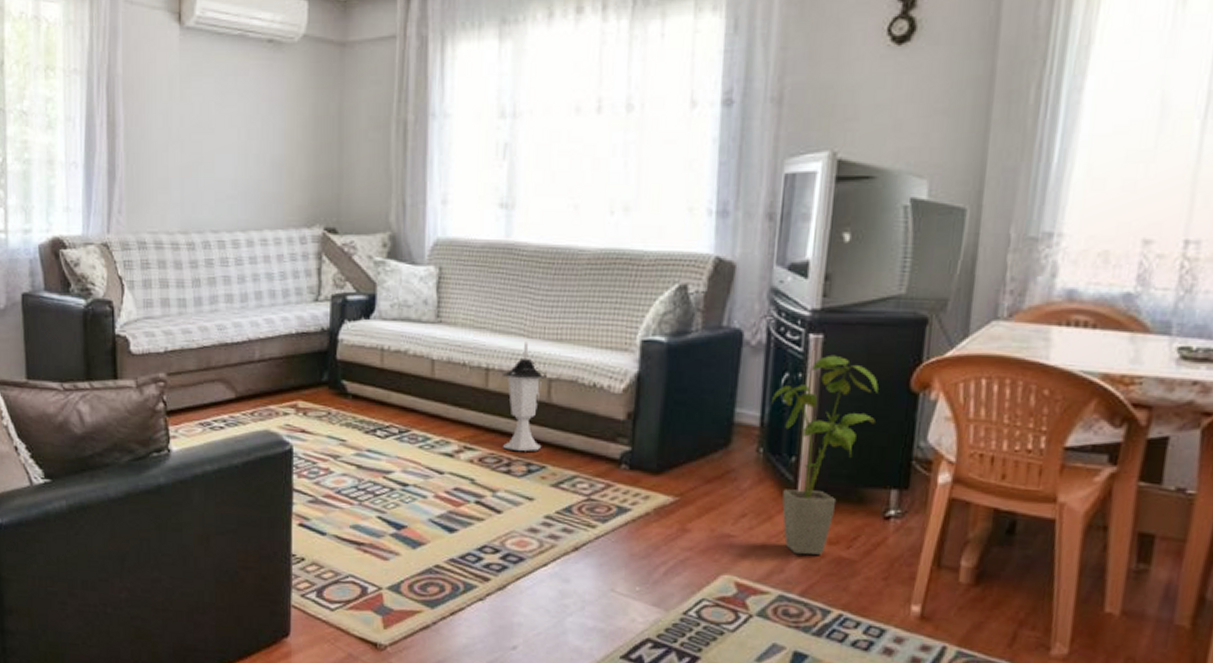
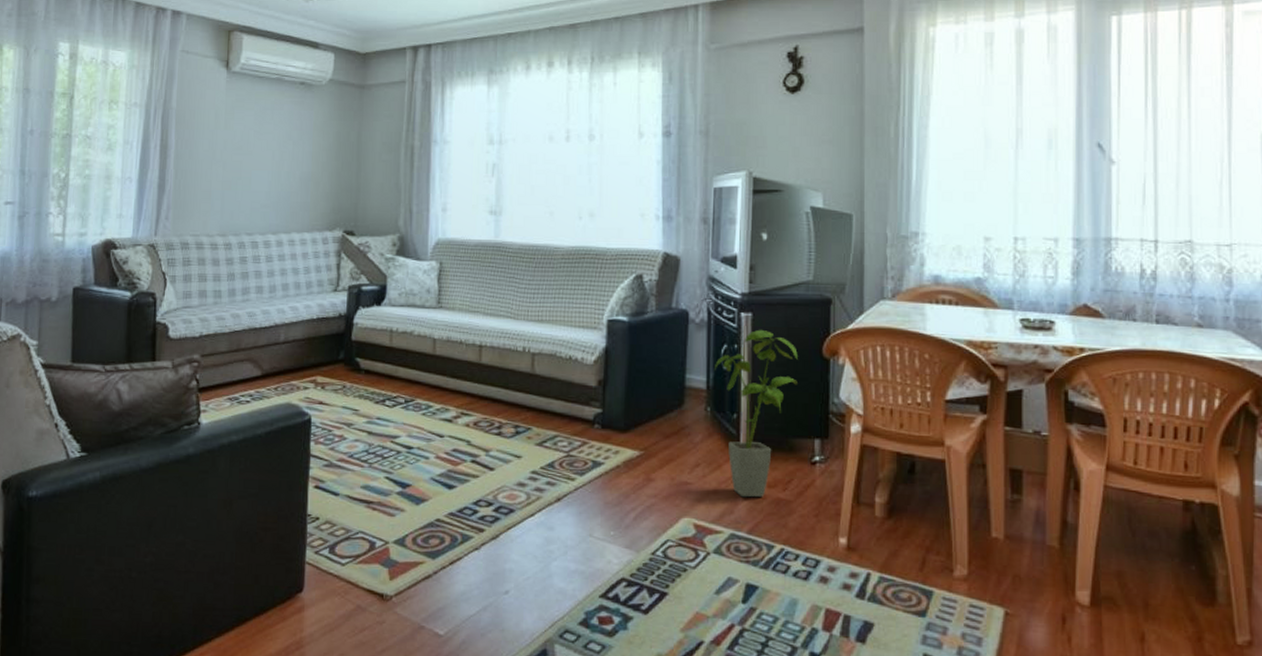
lantern: present [503,342,547,451] -> none [494,322,530,415]

